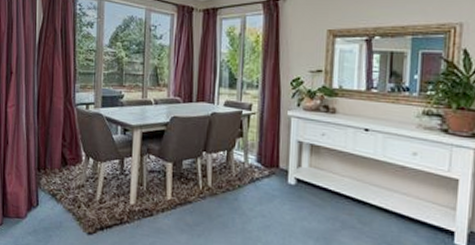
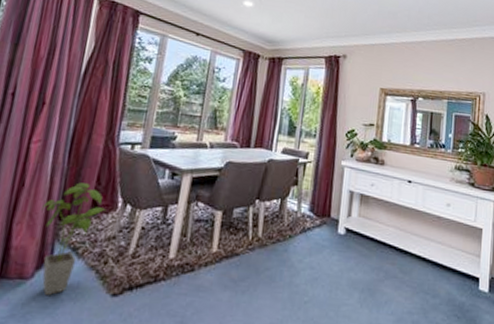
house plant: none [24,140,73,232] -> present [42,182,106,296]

